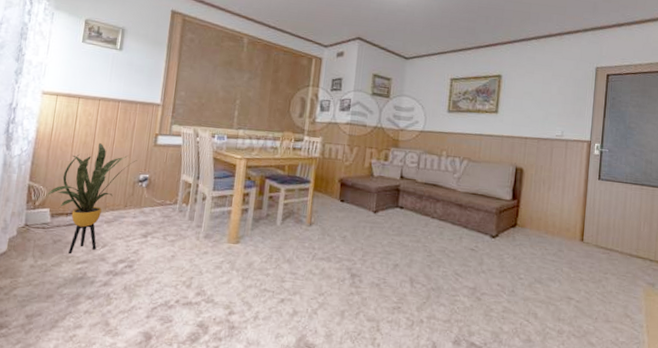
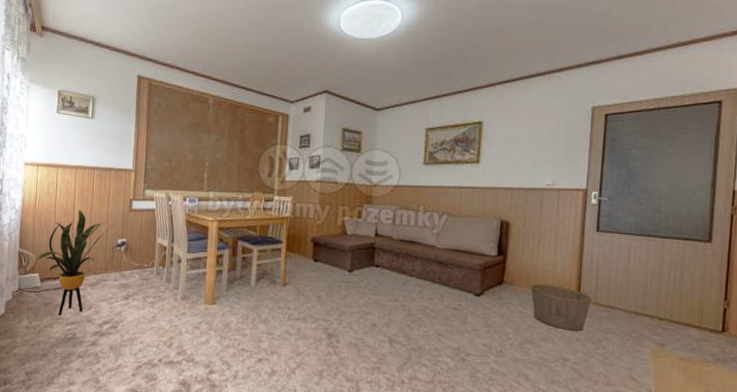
basket: none [541,227,594,272] -> present [531,283,593,332]

